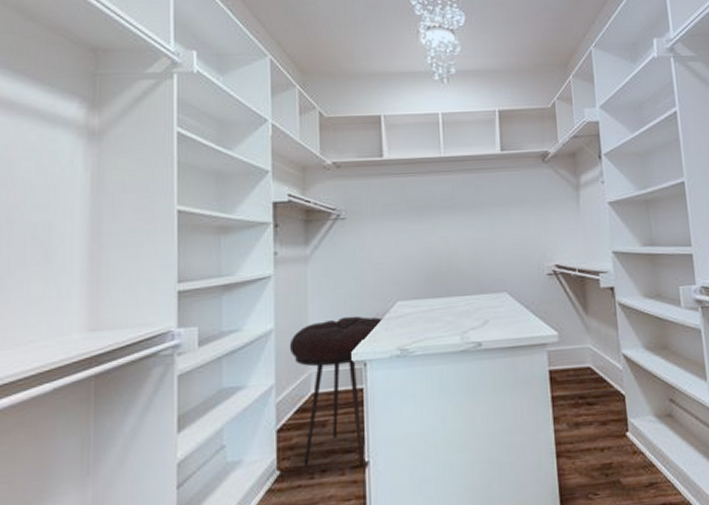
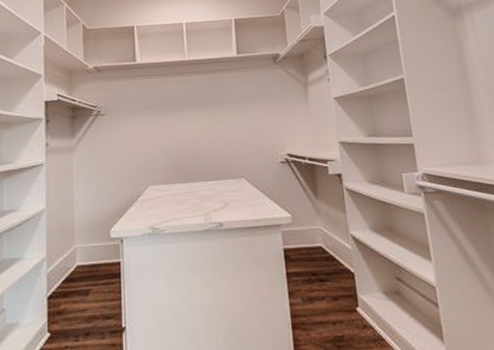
stool: present [289,315,382,467] -> none [58,198,136,332]

